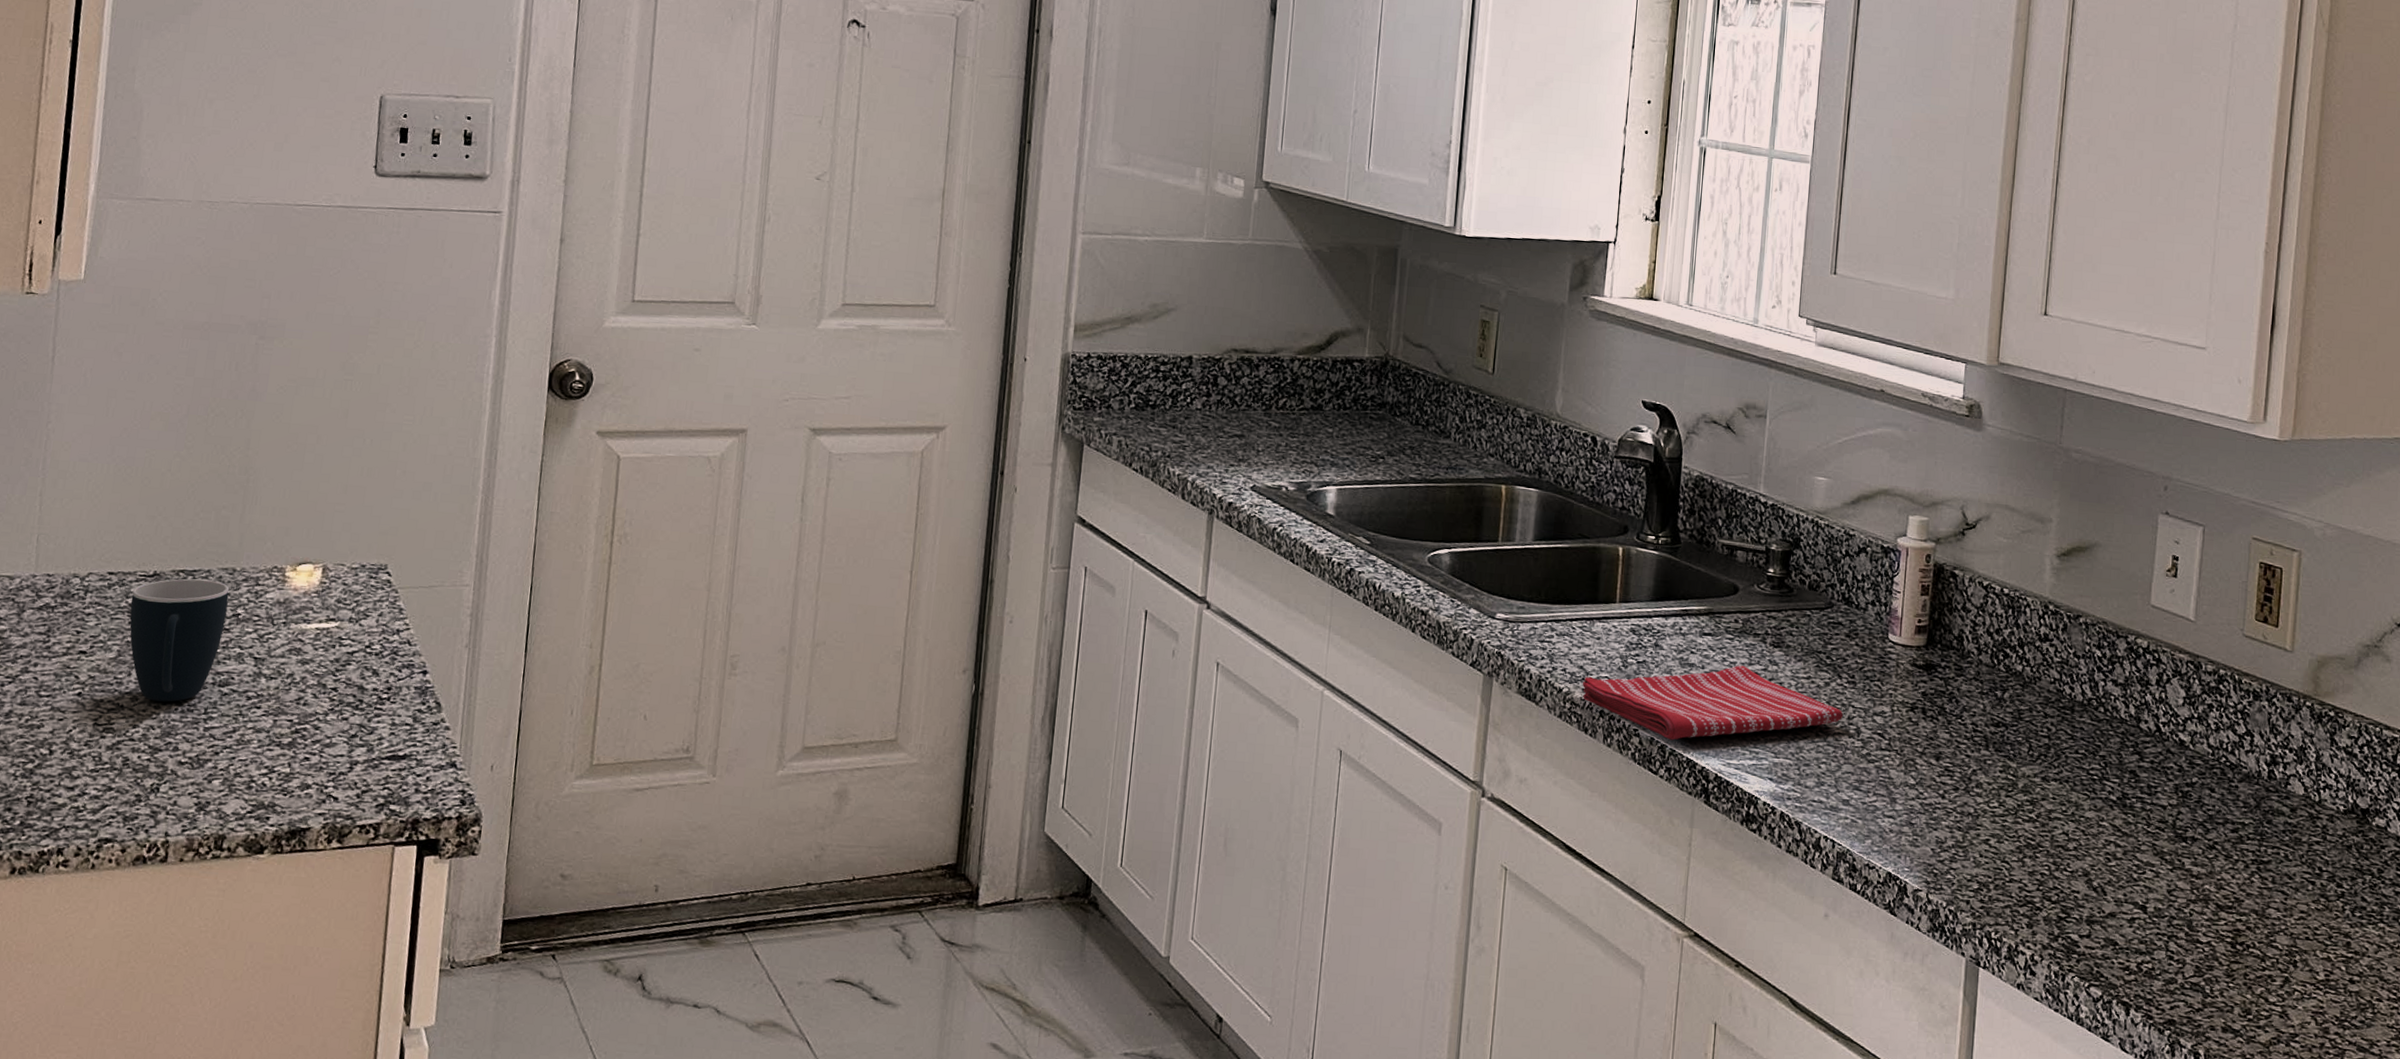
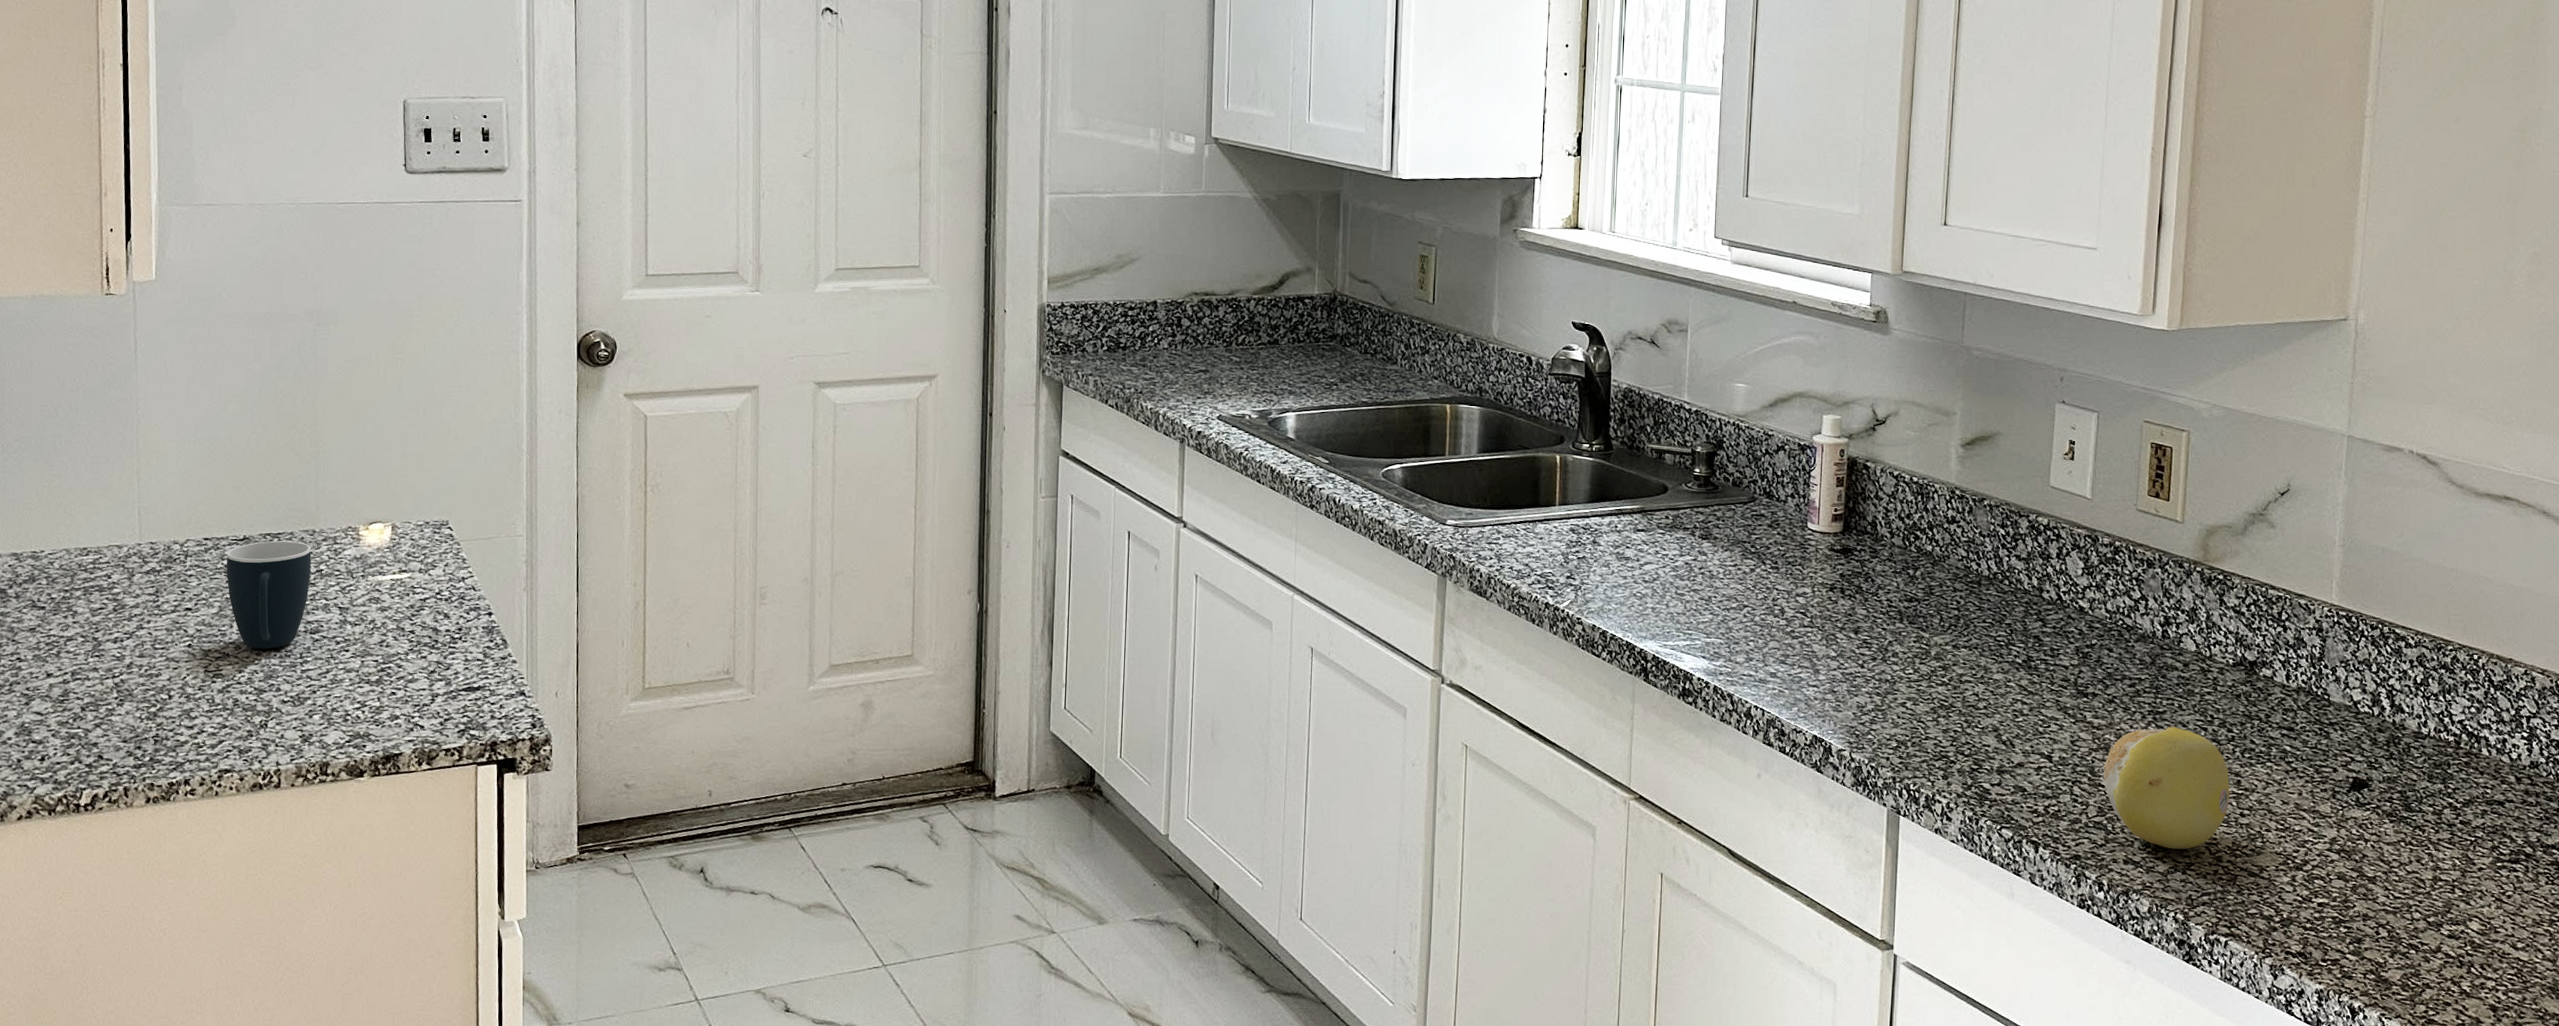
dish towel: present [1583,665,1843,740] -> none [1529,557,1768,626]
fruit: none [2201,878,2339,1018] -> present [2103,727,2230,850]

